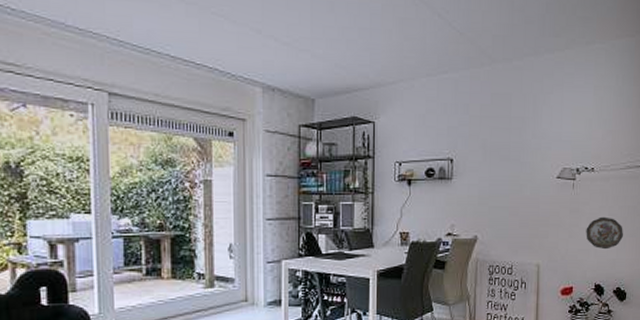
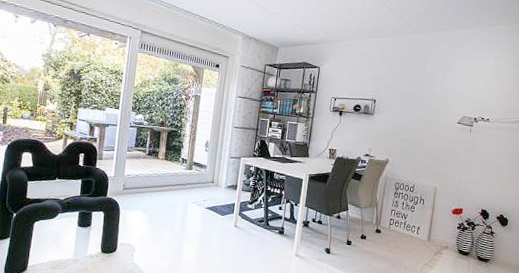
decorative plate: present [586,216,623,250] -> none [477,157,510,184]

